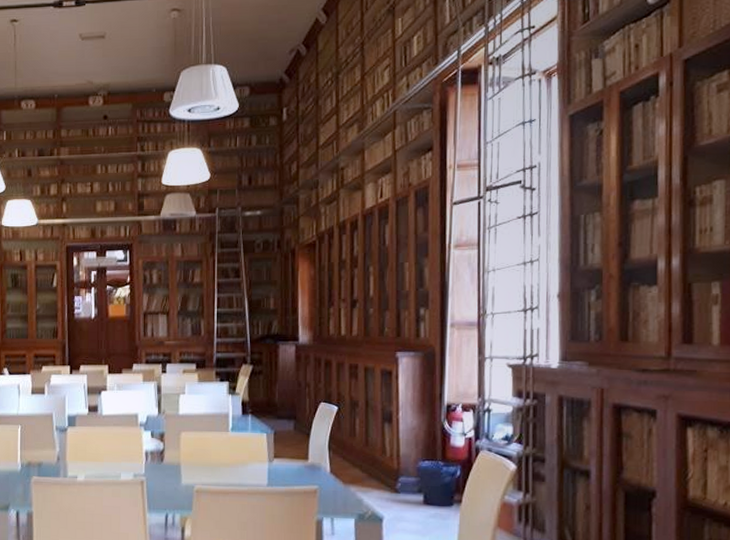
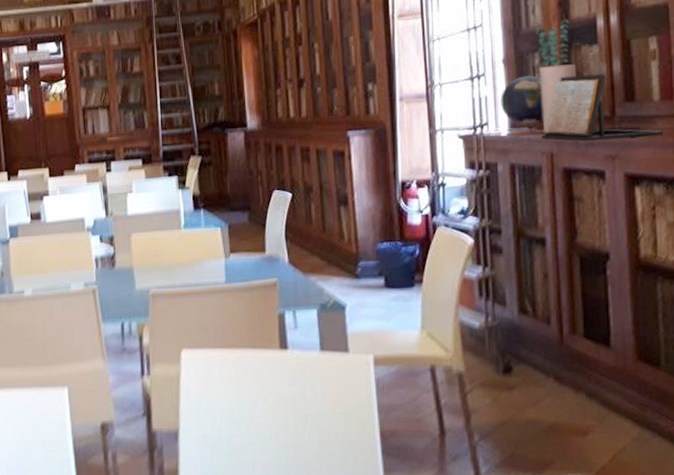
globe: none [553,309,597,370] -> present [501,73,545,137]
book stand: none [592,314,722,380] -> present [541,74,664,142]
vase: none [593,254,634,368] -> present [535,14,577,133]

